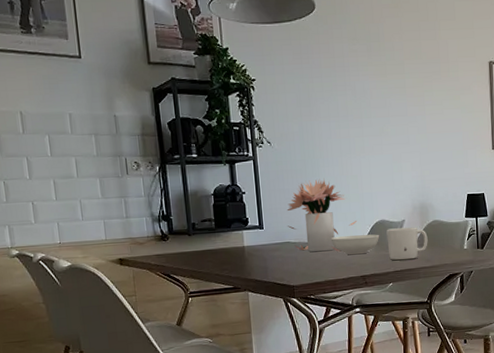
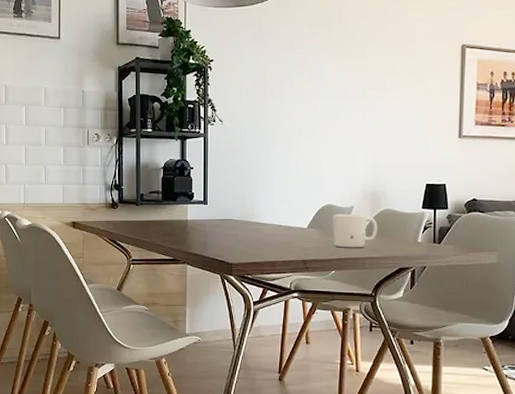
bouquet: present [287,178,358,252] -> none [231,158,303,233]
bowl: present [330,234,380,255] -> none [273,218,326,238]

